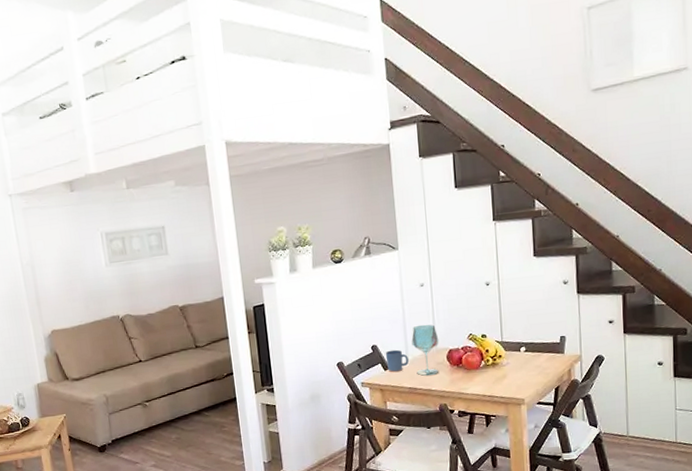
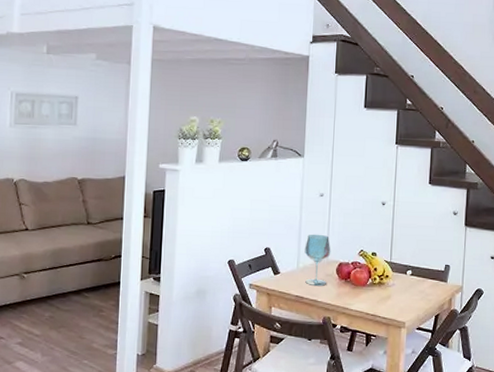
mug: present [385,349,409,373] -> none [277,255,299,279]

